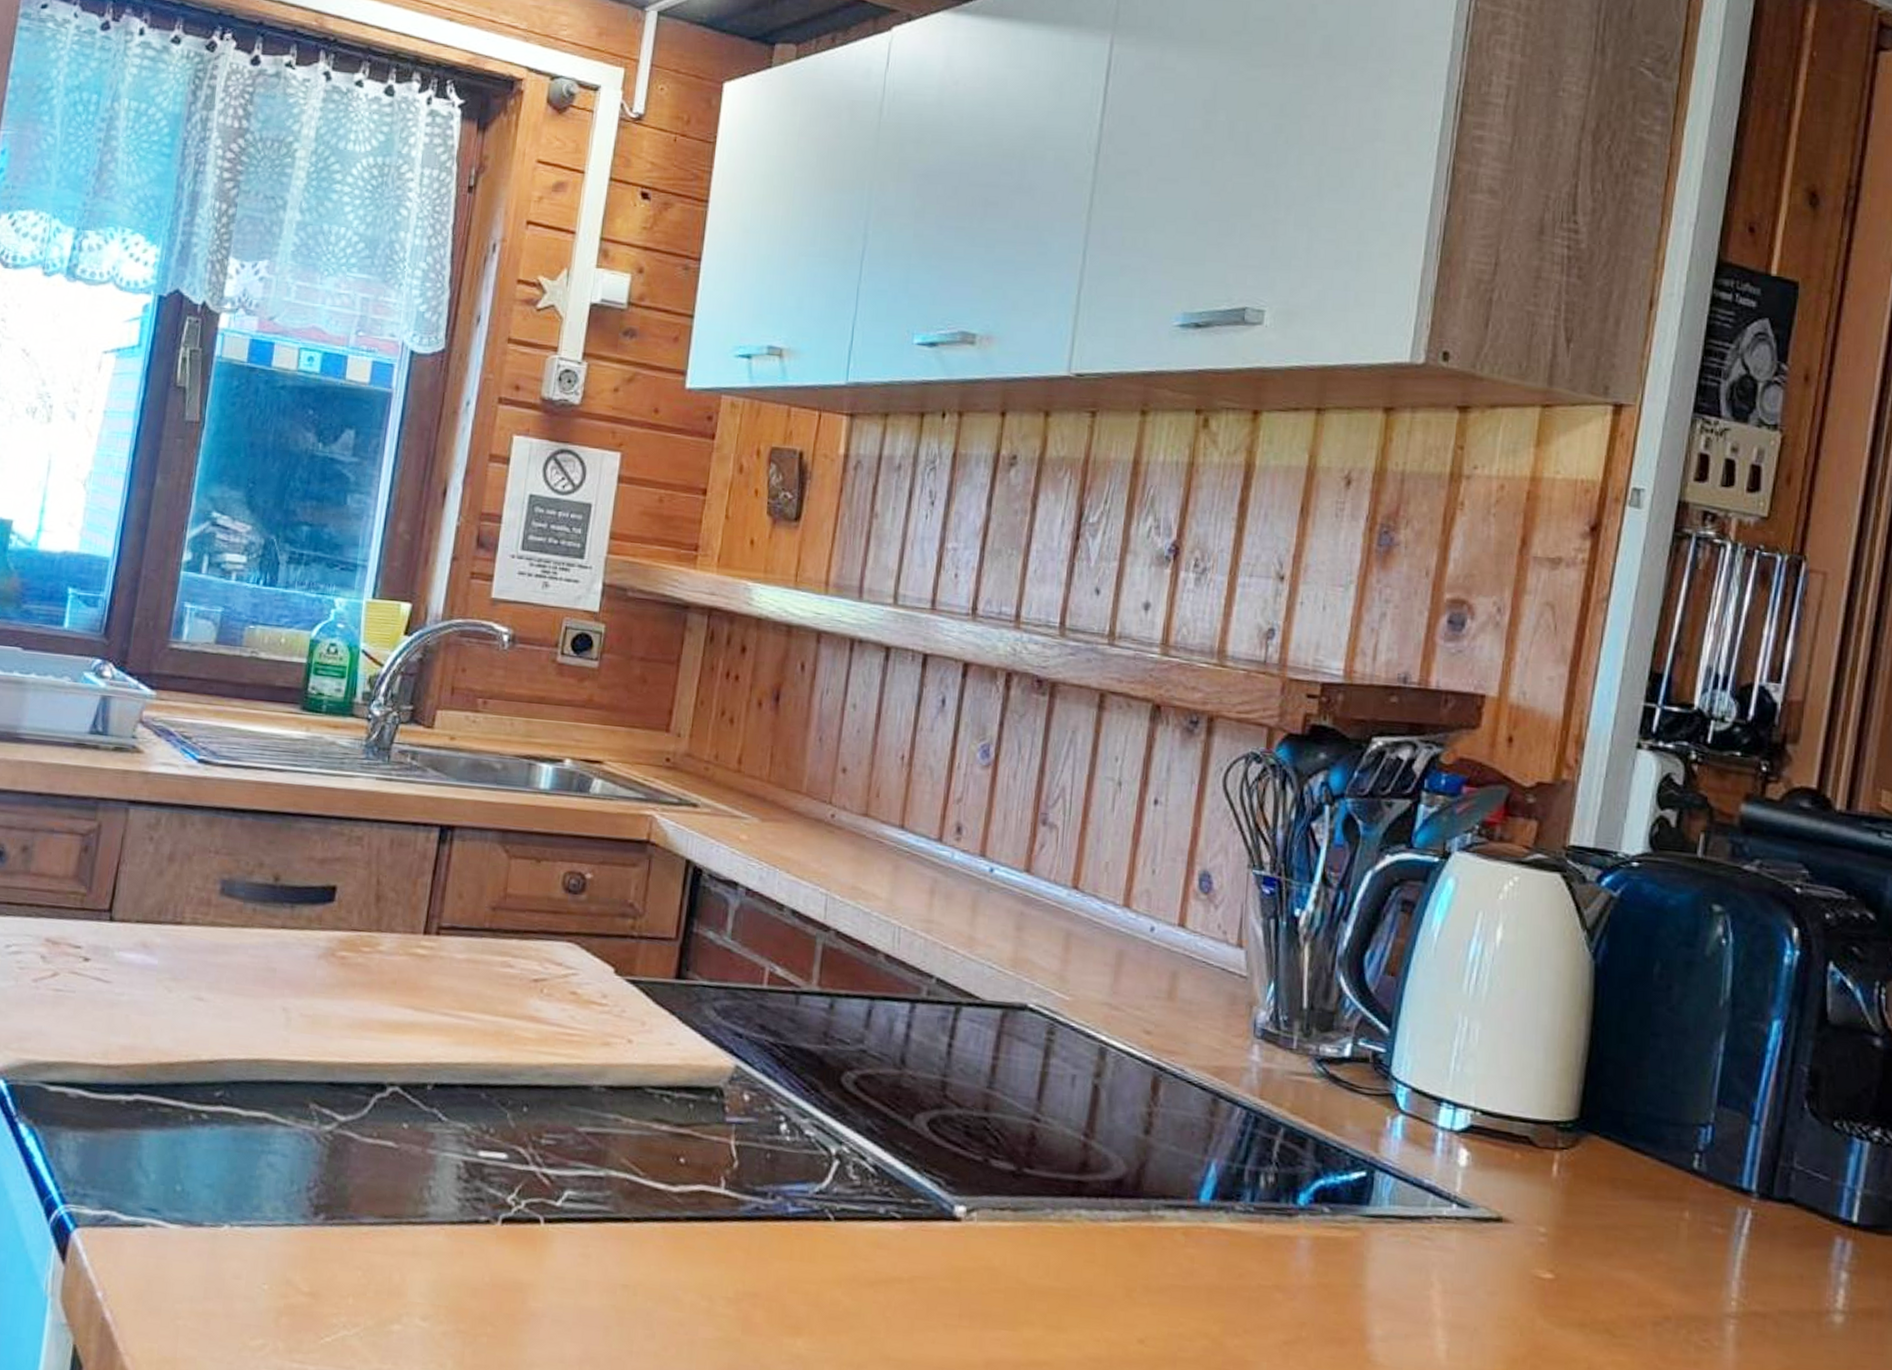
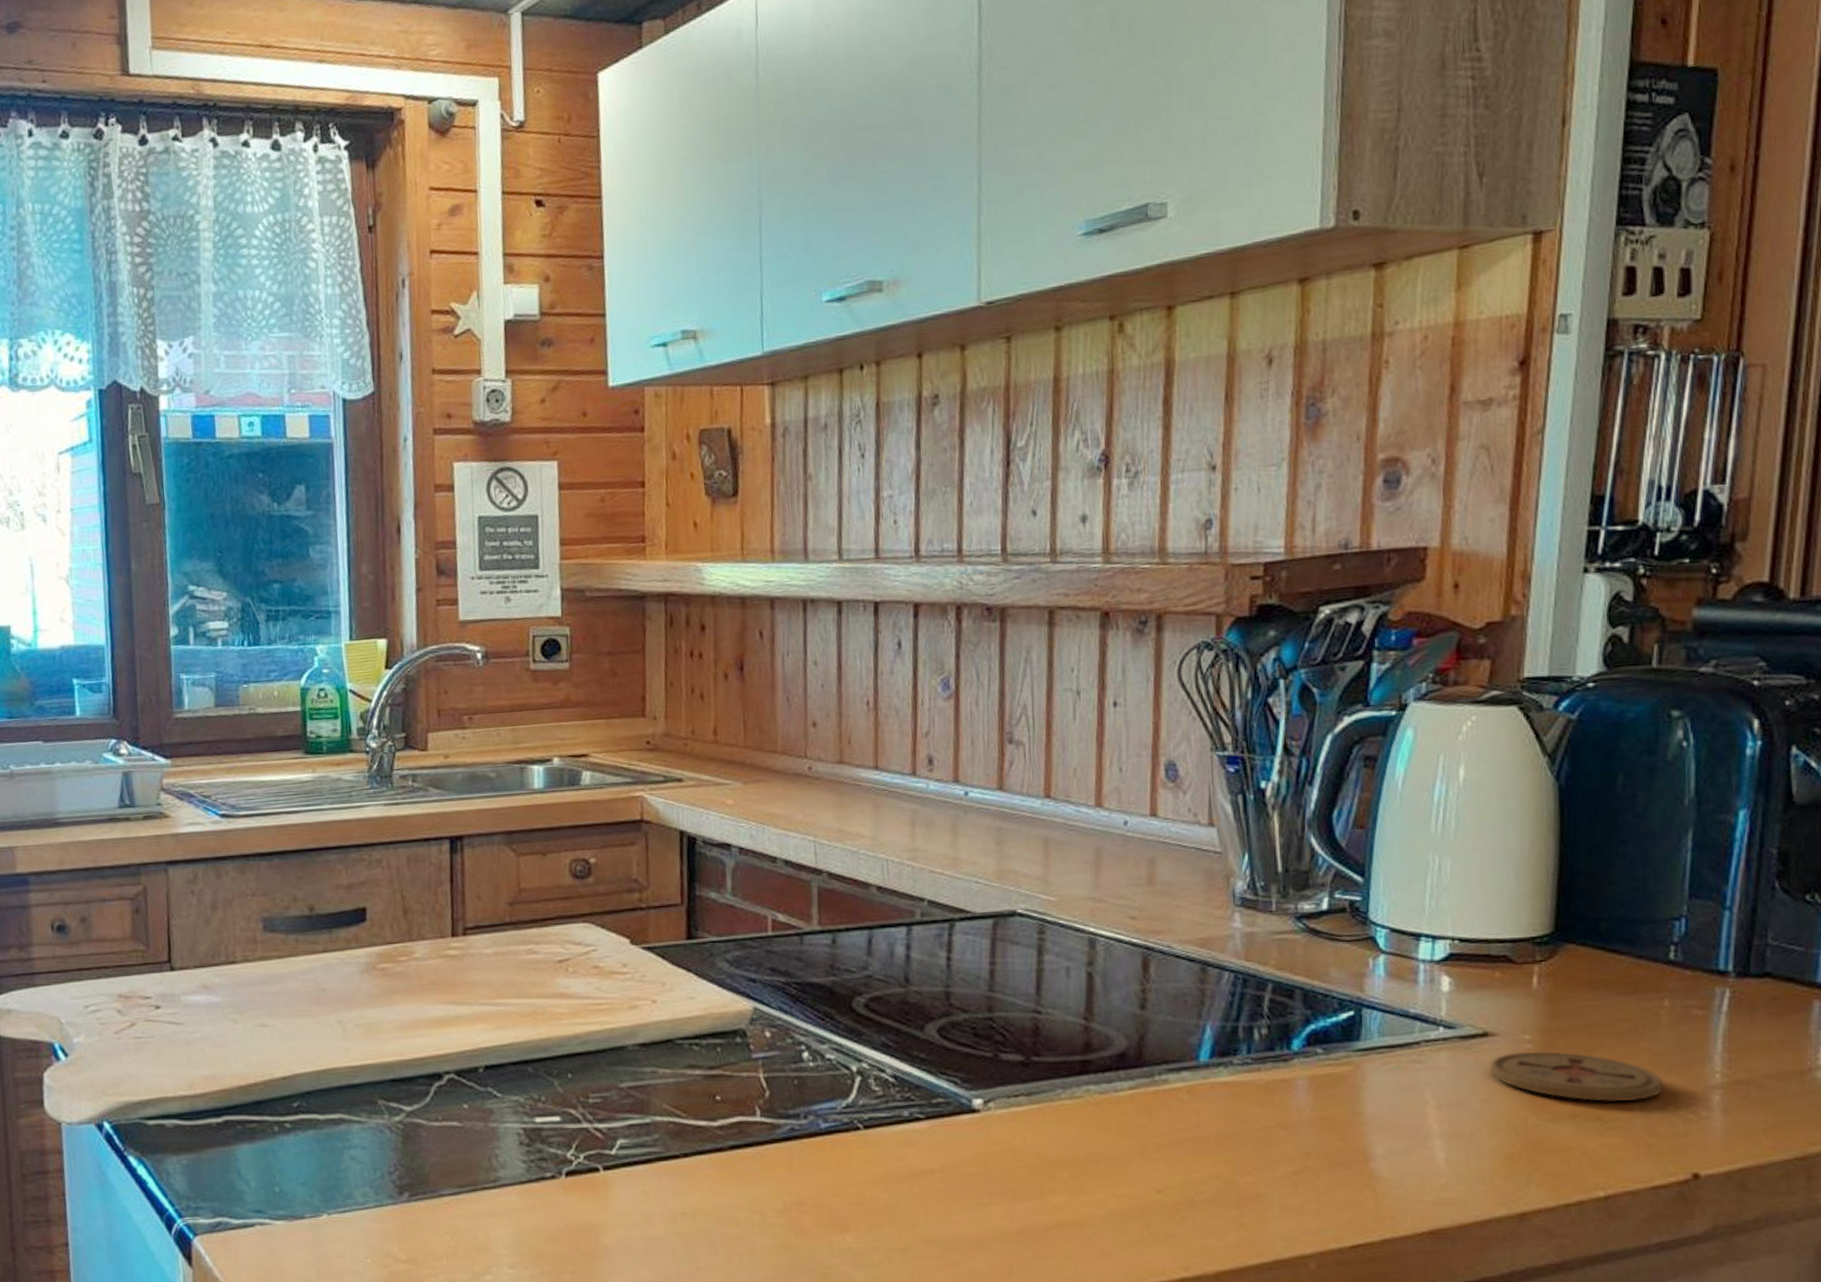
coaster: none [1501,1244,1677,1318] -> present [1490,1051,1663,1102]

